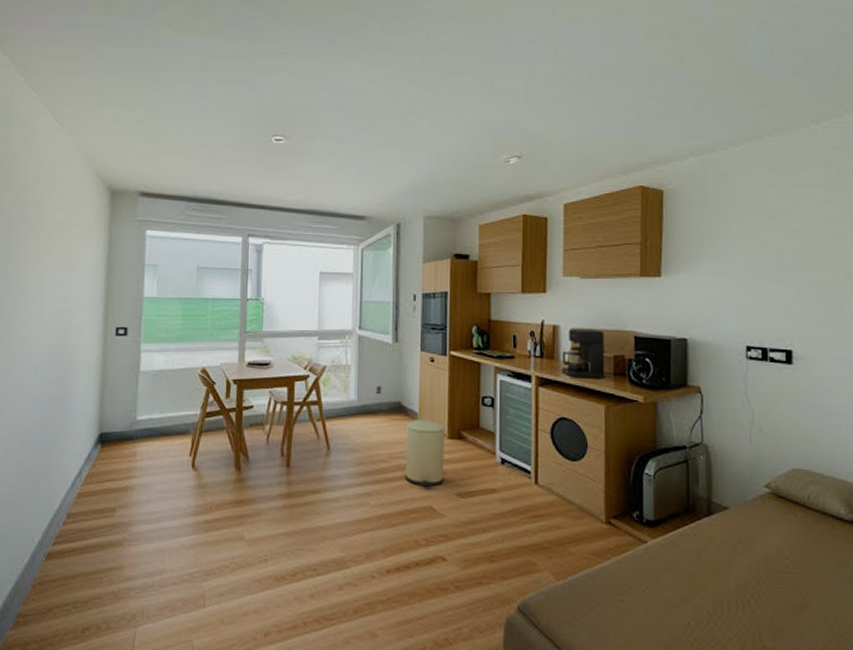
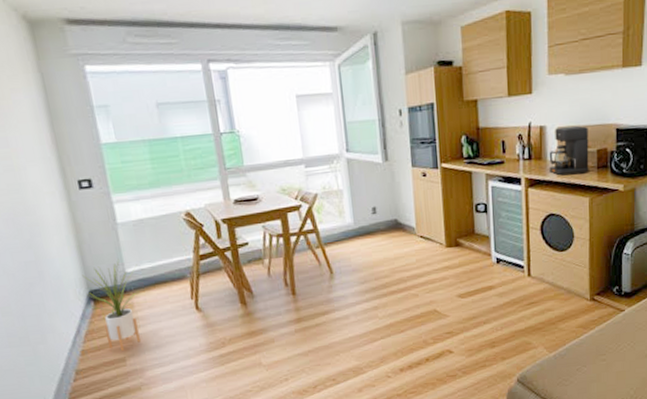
house plant: none [96,405,148,501] -> present [82,259,141,352]
pedal bin: present [405,418,445,487] -> none [404,232,445,294]

